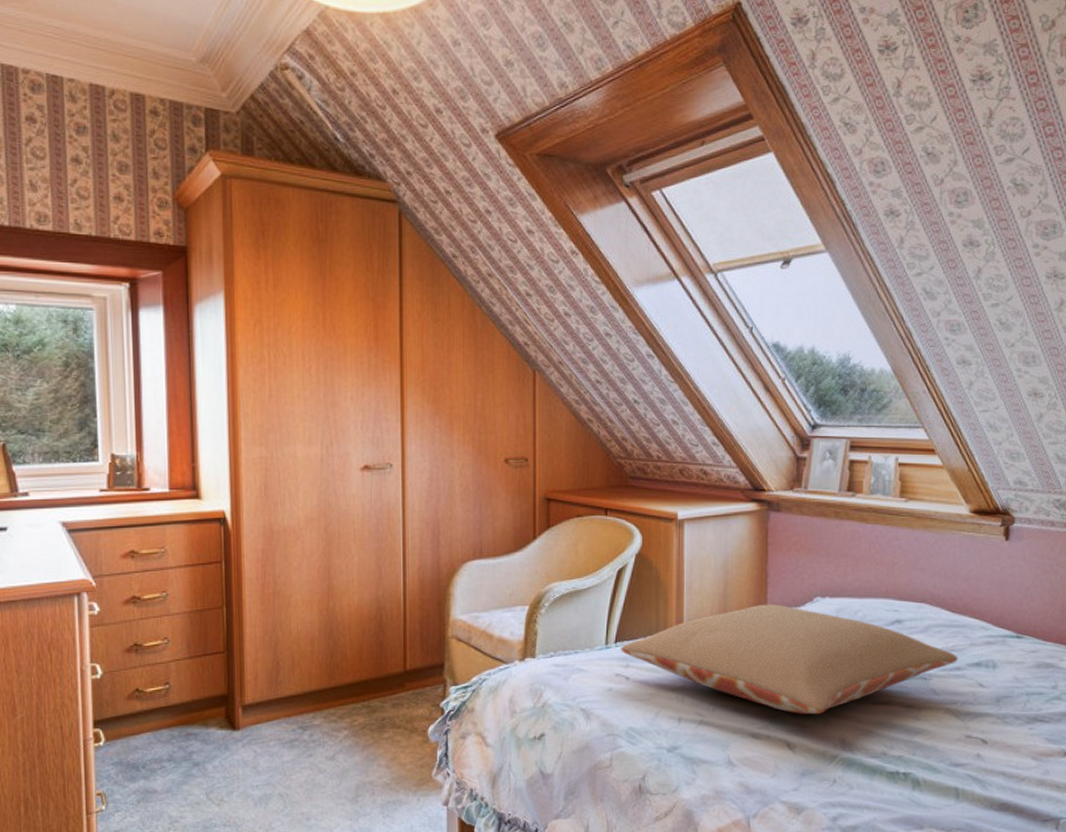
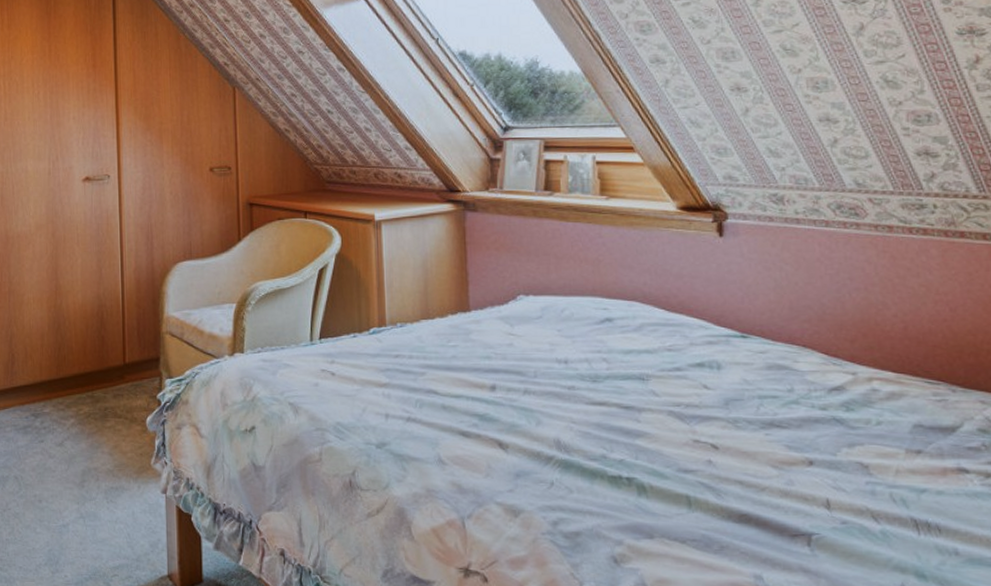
pillow: present [620,604,958,714] -> none [325,302,678,413]

